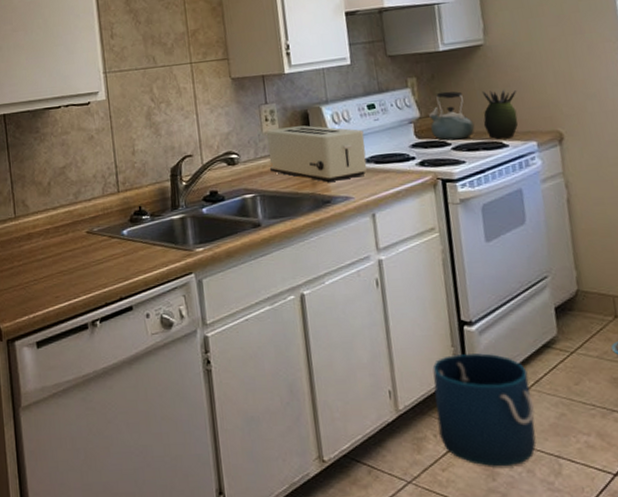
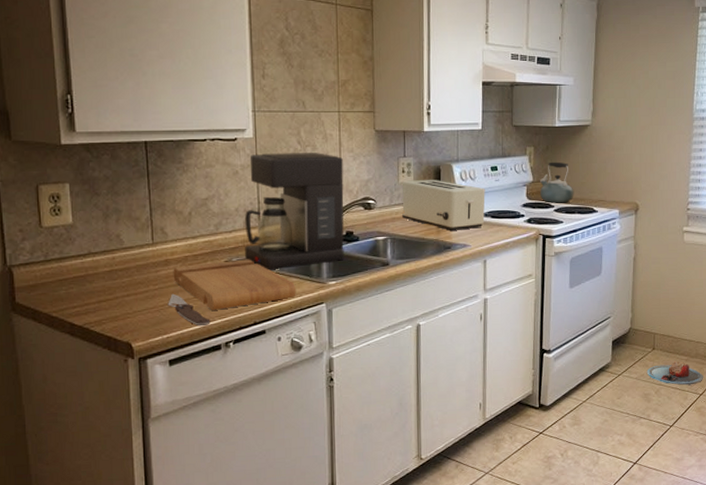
knife: none [32,269,76,304] -> present [168,293,211,327]
cutting board: none [35,228,162,286] -> present [173,259,296,310]
coffee maker: none [103,108,211,240] -> present [245,153,344,271]
bucket: present [432,353,536,467] -> none [514,375,586,460]
succulent plant: present [482,89,519,140] -> none [581,164,611,206]

